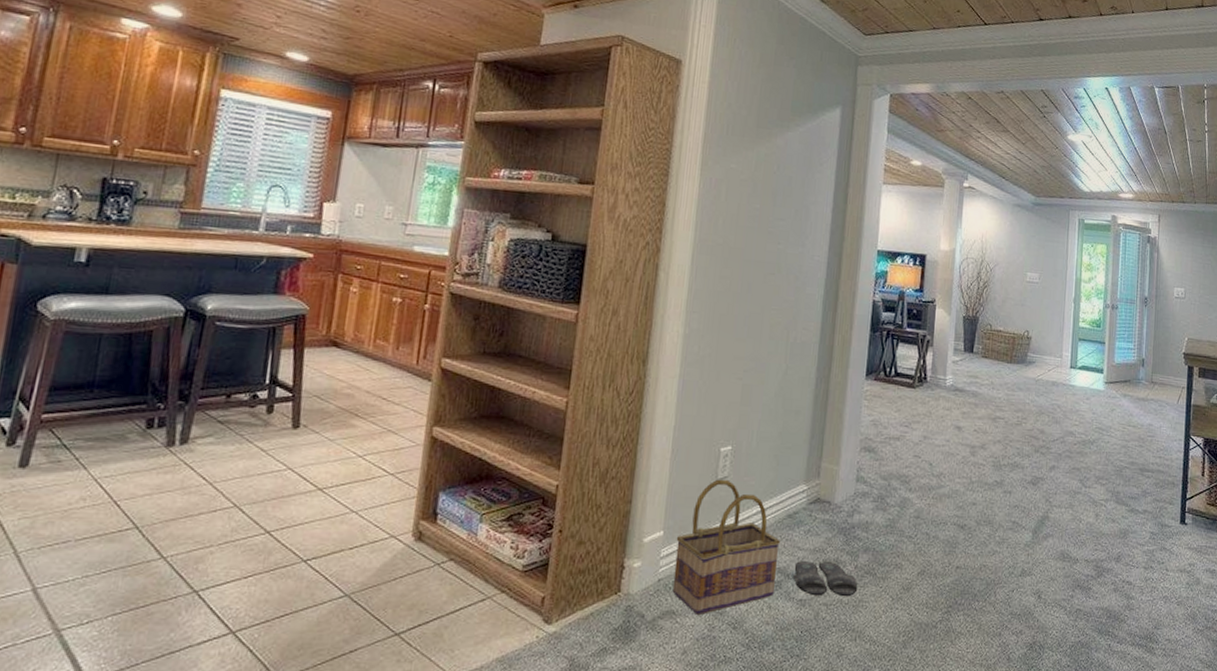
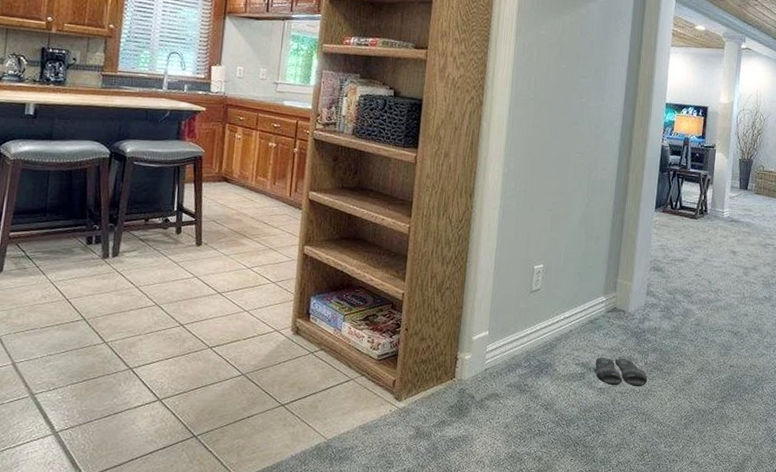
basket: present [672,479,780,615] -> none [496,291,583,397]

